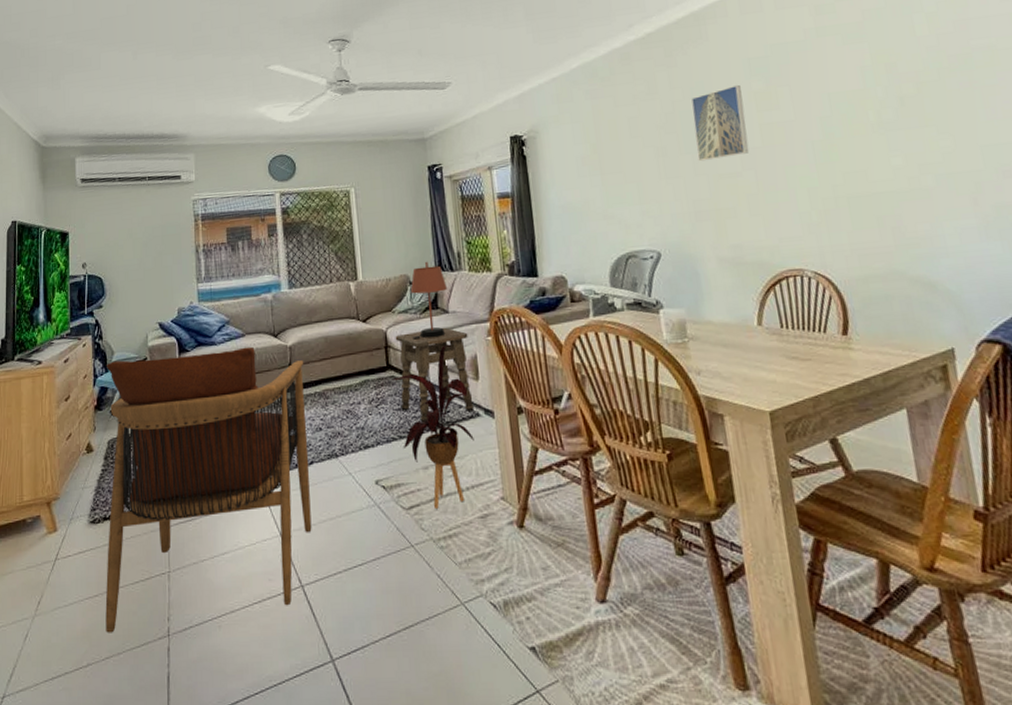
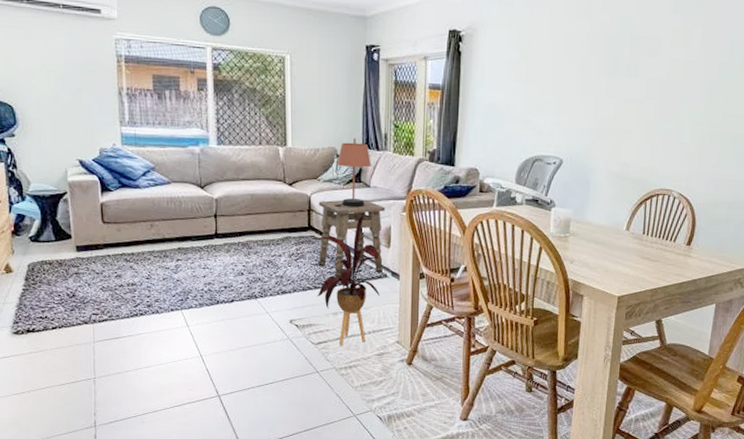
armchair: present [105,346,312,633] -> none [22,191,230,422]
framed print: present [691,84,749,162] -> none [612,18,663,85]

